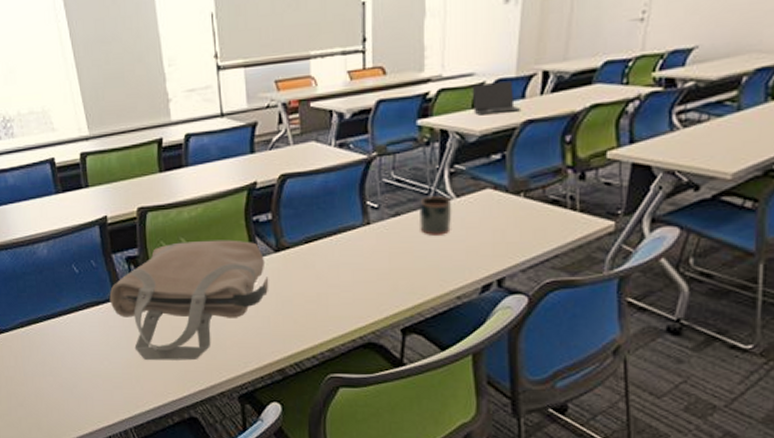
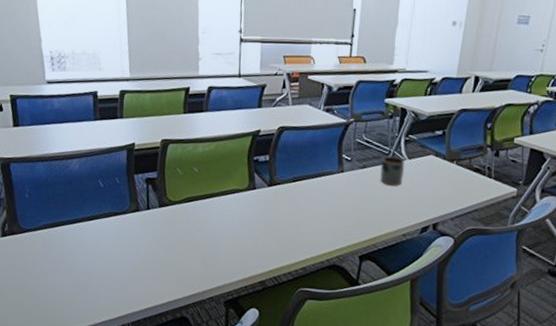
tote bag: present [109,239,269,361] -> none [126,170,261,269]
laptop: present [472,80,522,115] -> none [425,79,459,102]

